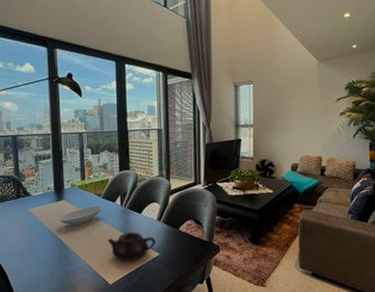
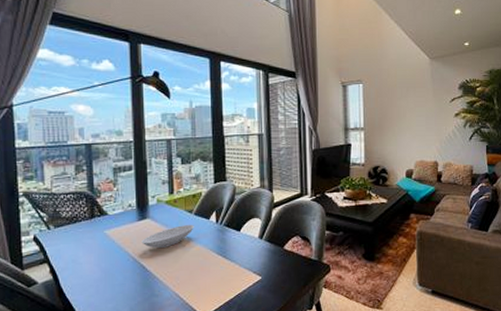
teapot: present [108,232,156,261] -> none [201,252,257,288]

